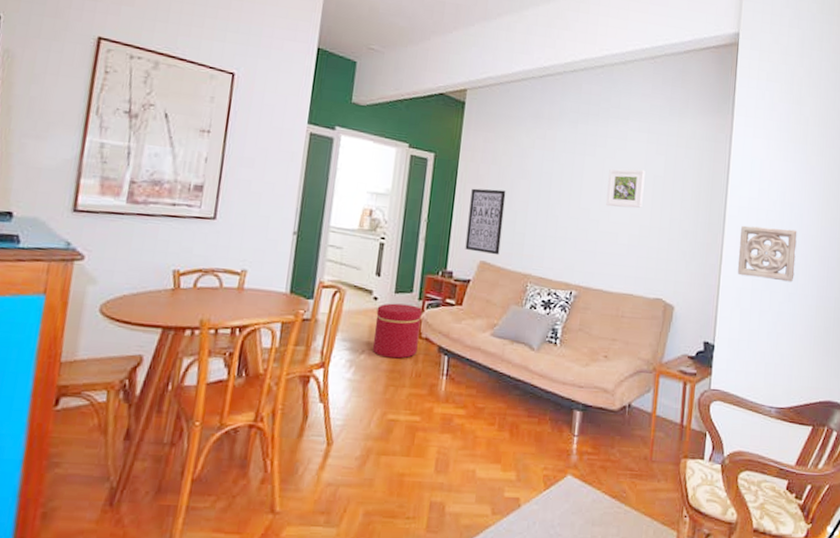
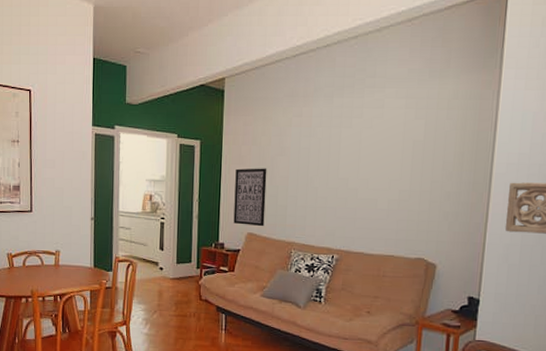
ottoman: present [372,303,422,359] -> none [162,272,200,317]
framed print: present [606,169,645,208] -> none [364,136,404,175]

